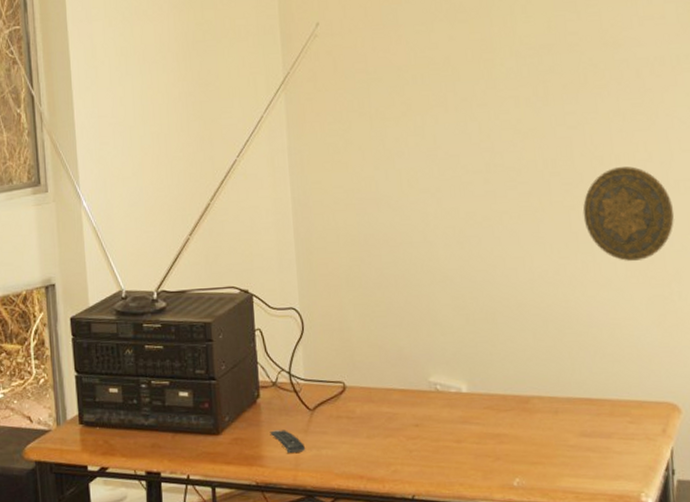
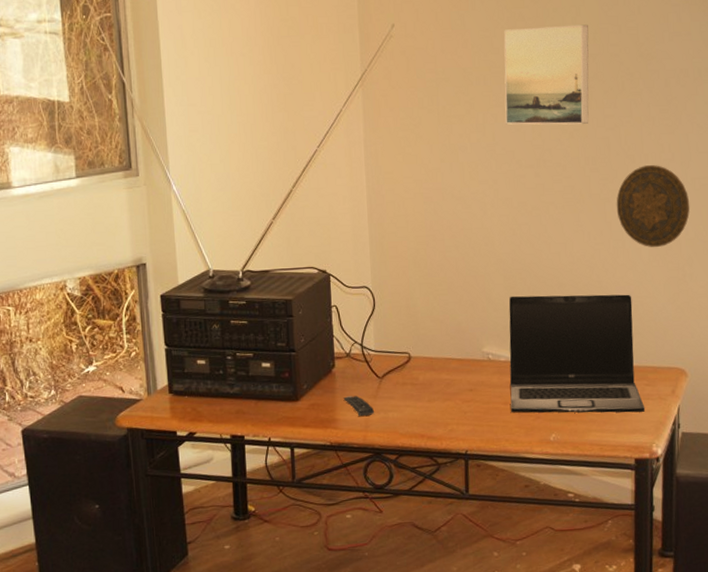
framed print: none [443,12,546,126] -> present [504,24,589,125]
laptop: none [458,315,630,455] -> present [509,294,645,413]

